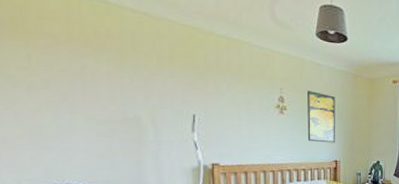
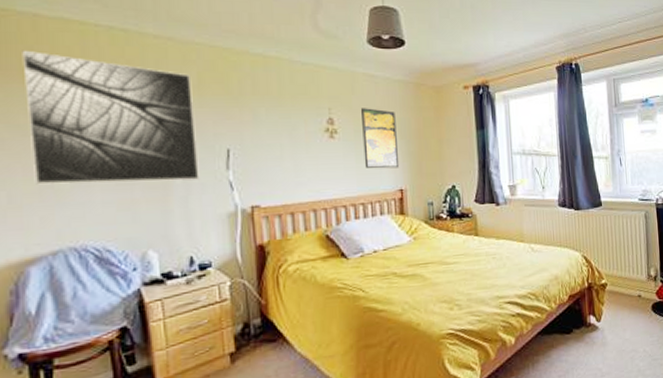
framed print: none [12,10,169,138] -> present [22,50,200,185]

